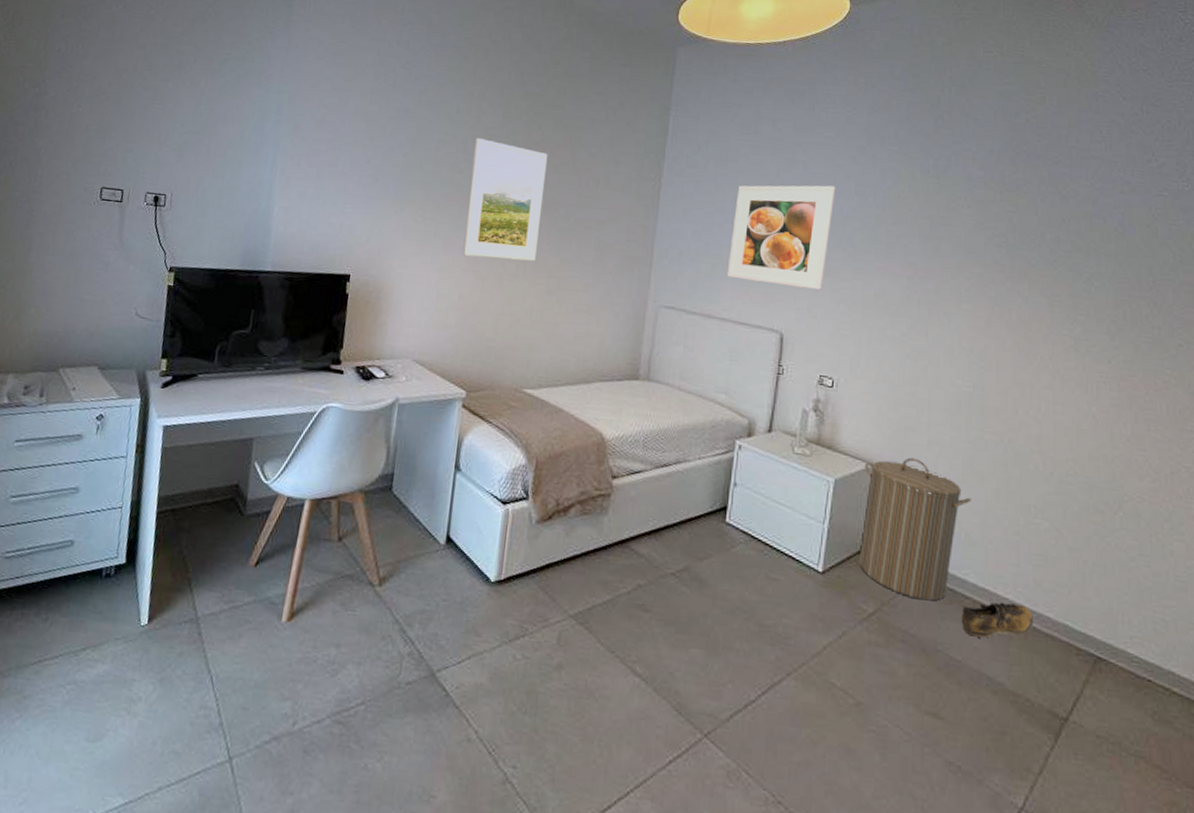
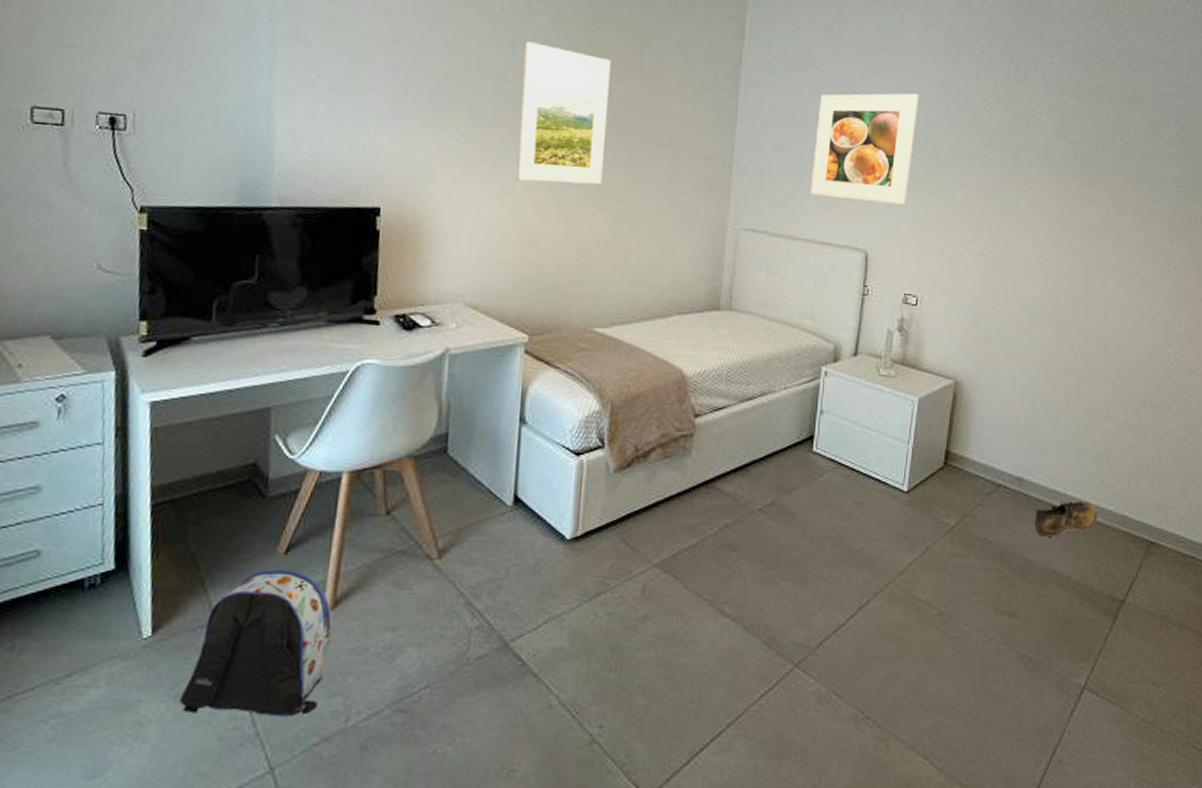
backpack: none [163,577,288,713] -> present [179,569,332,717]
laundry hamper: present [860,457,972,601] -> none [943,371,1045,508]

